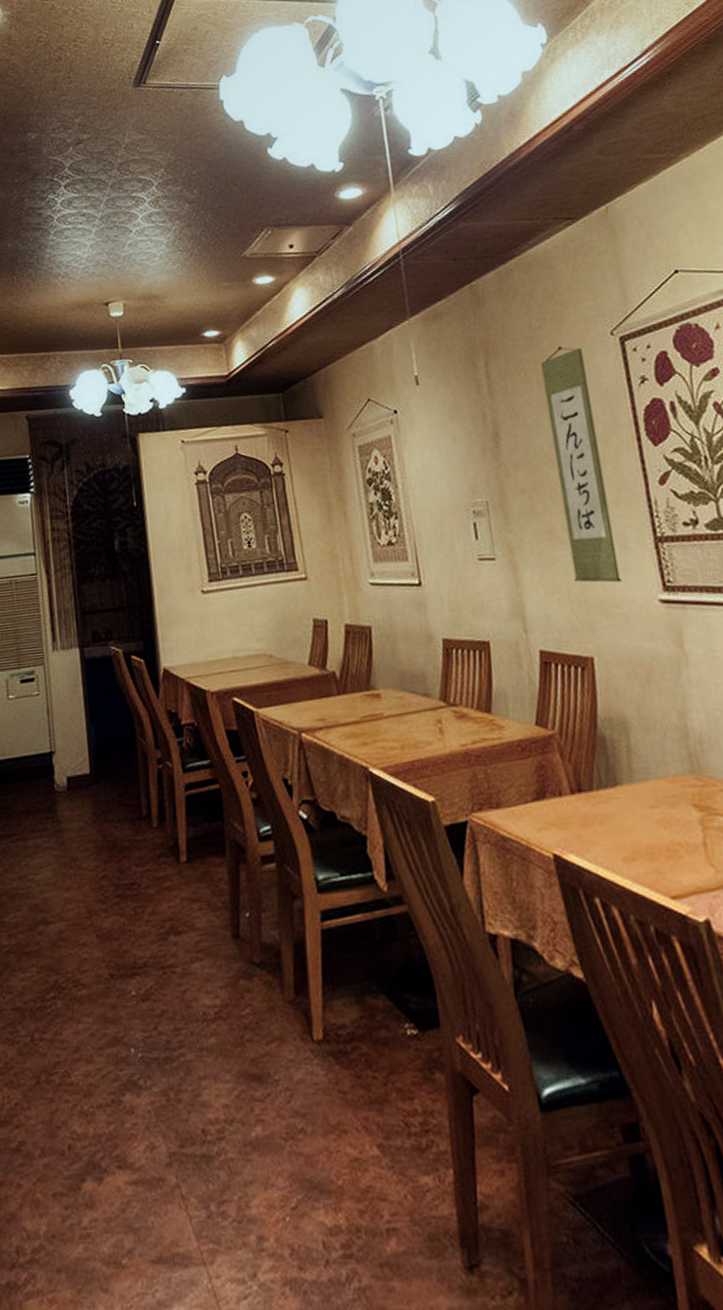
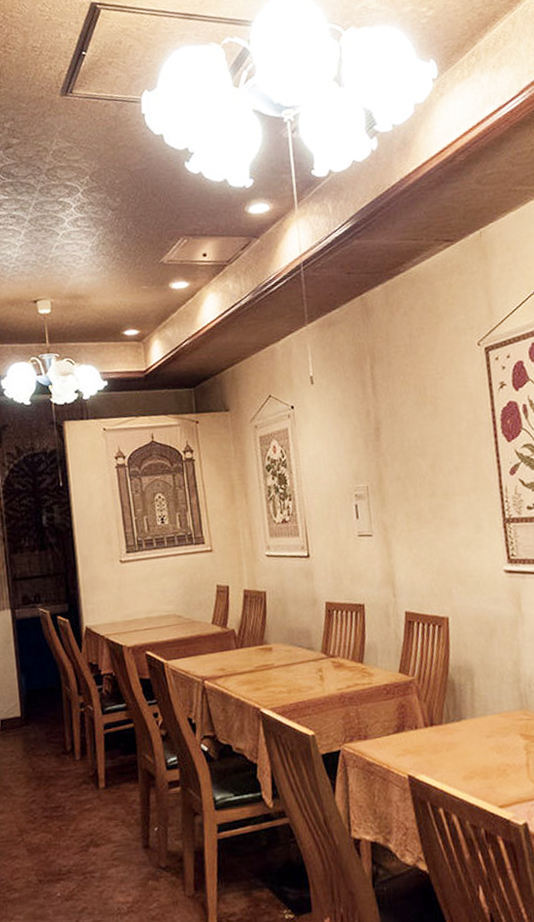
wall scroll: present [540,346,623,583] -> none [417,354,475,556]

